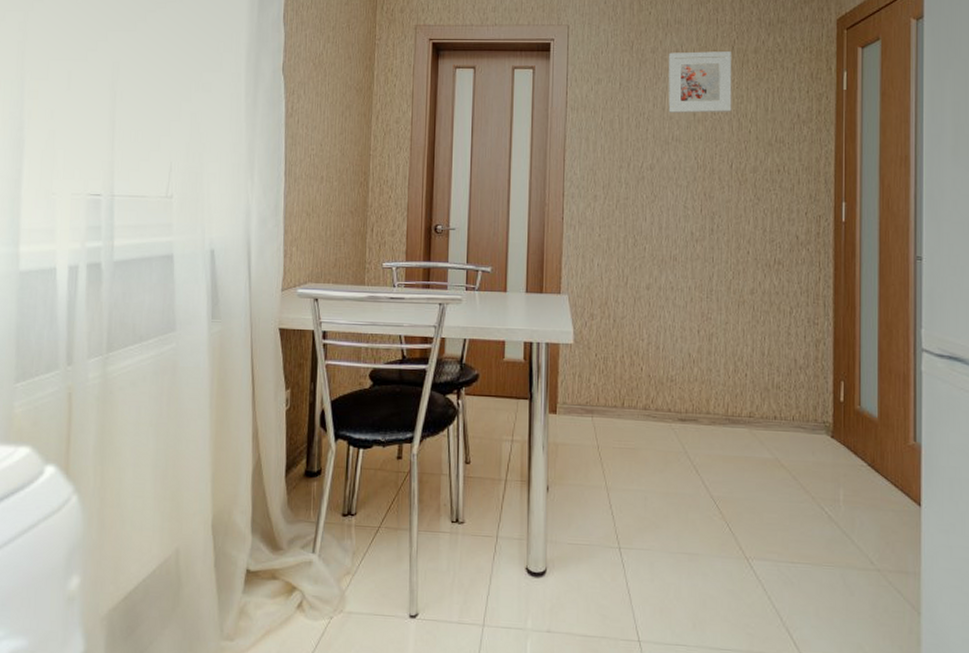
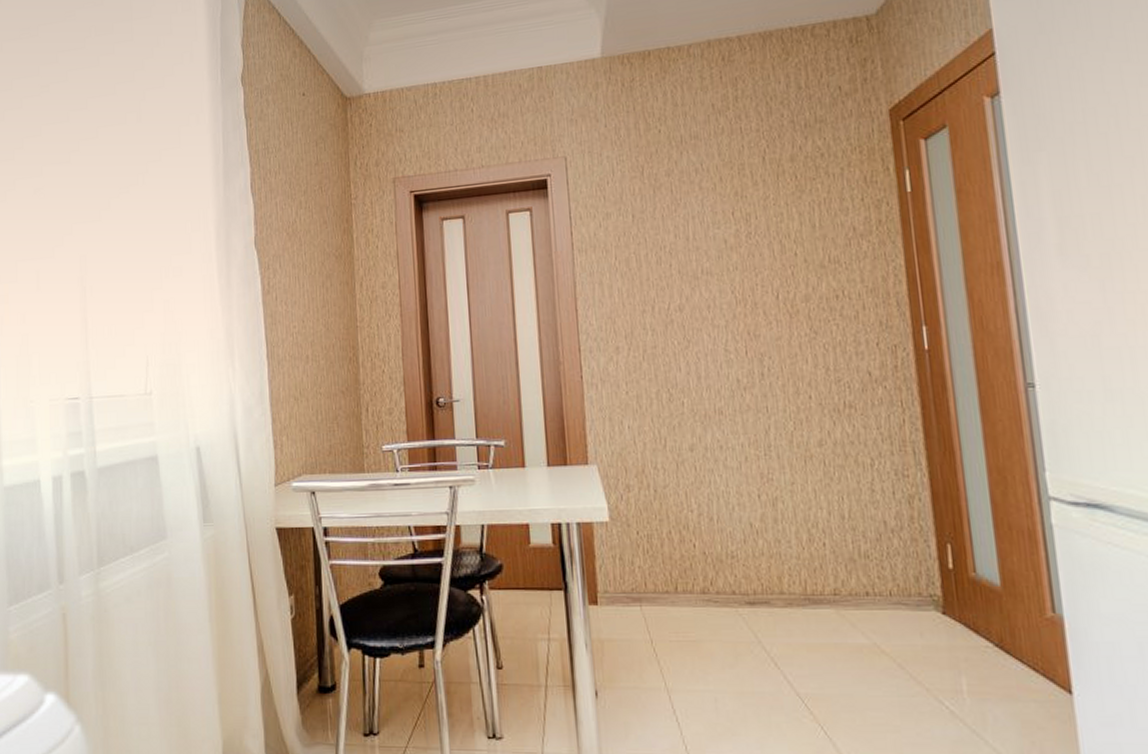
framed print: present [668,51,732,113] -> none [687,163,771,243]

